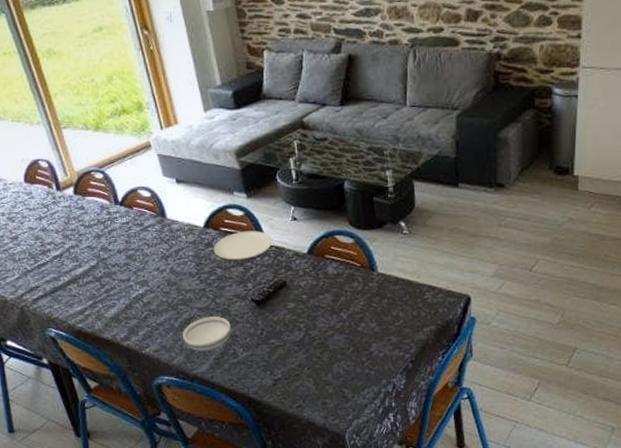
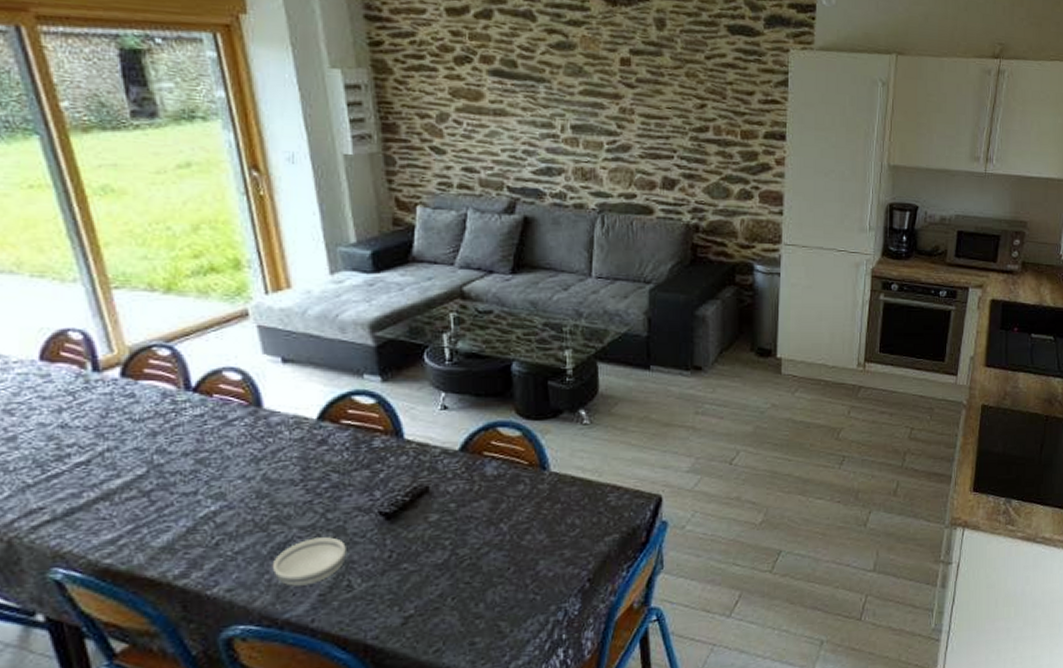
plate: present [213,231,273,261] -> none [328,423,414,463]

